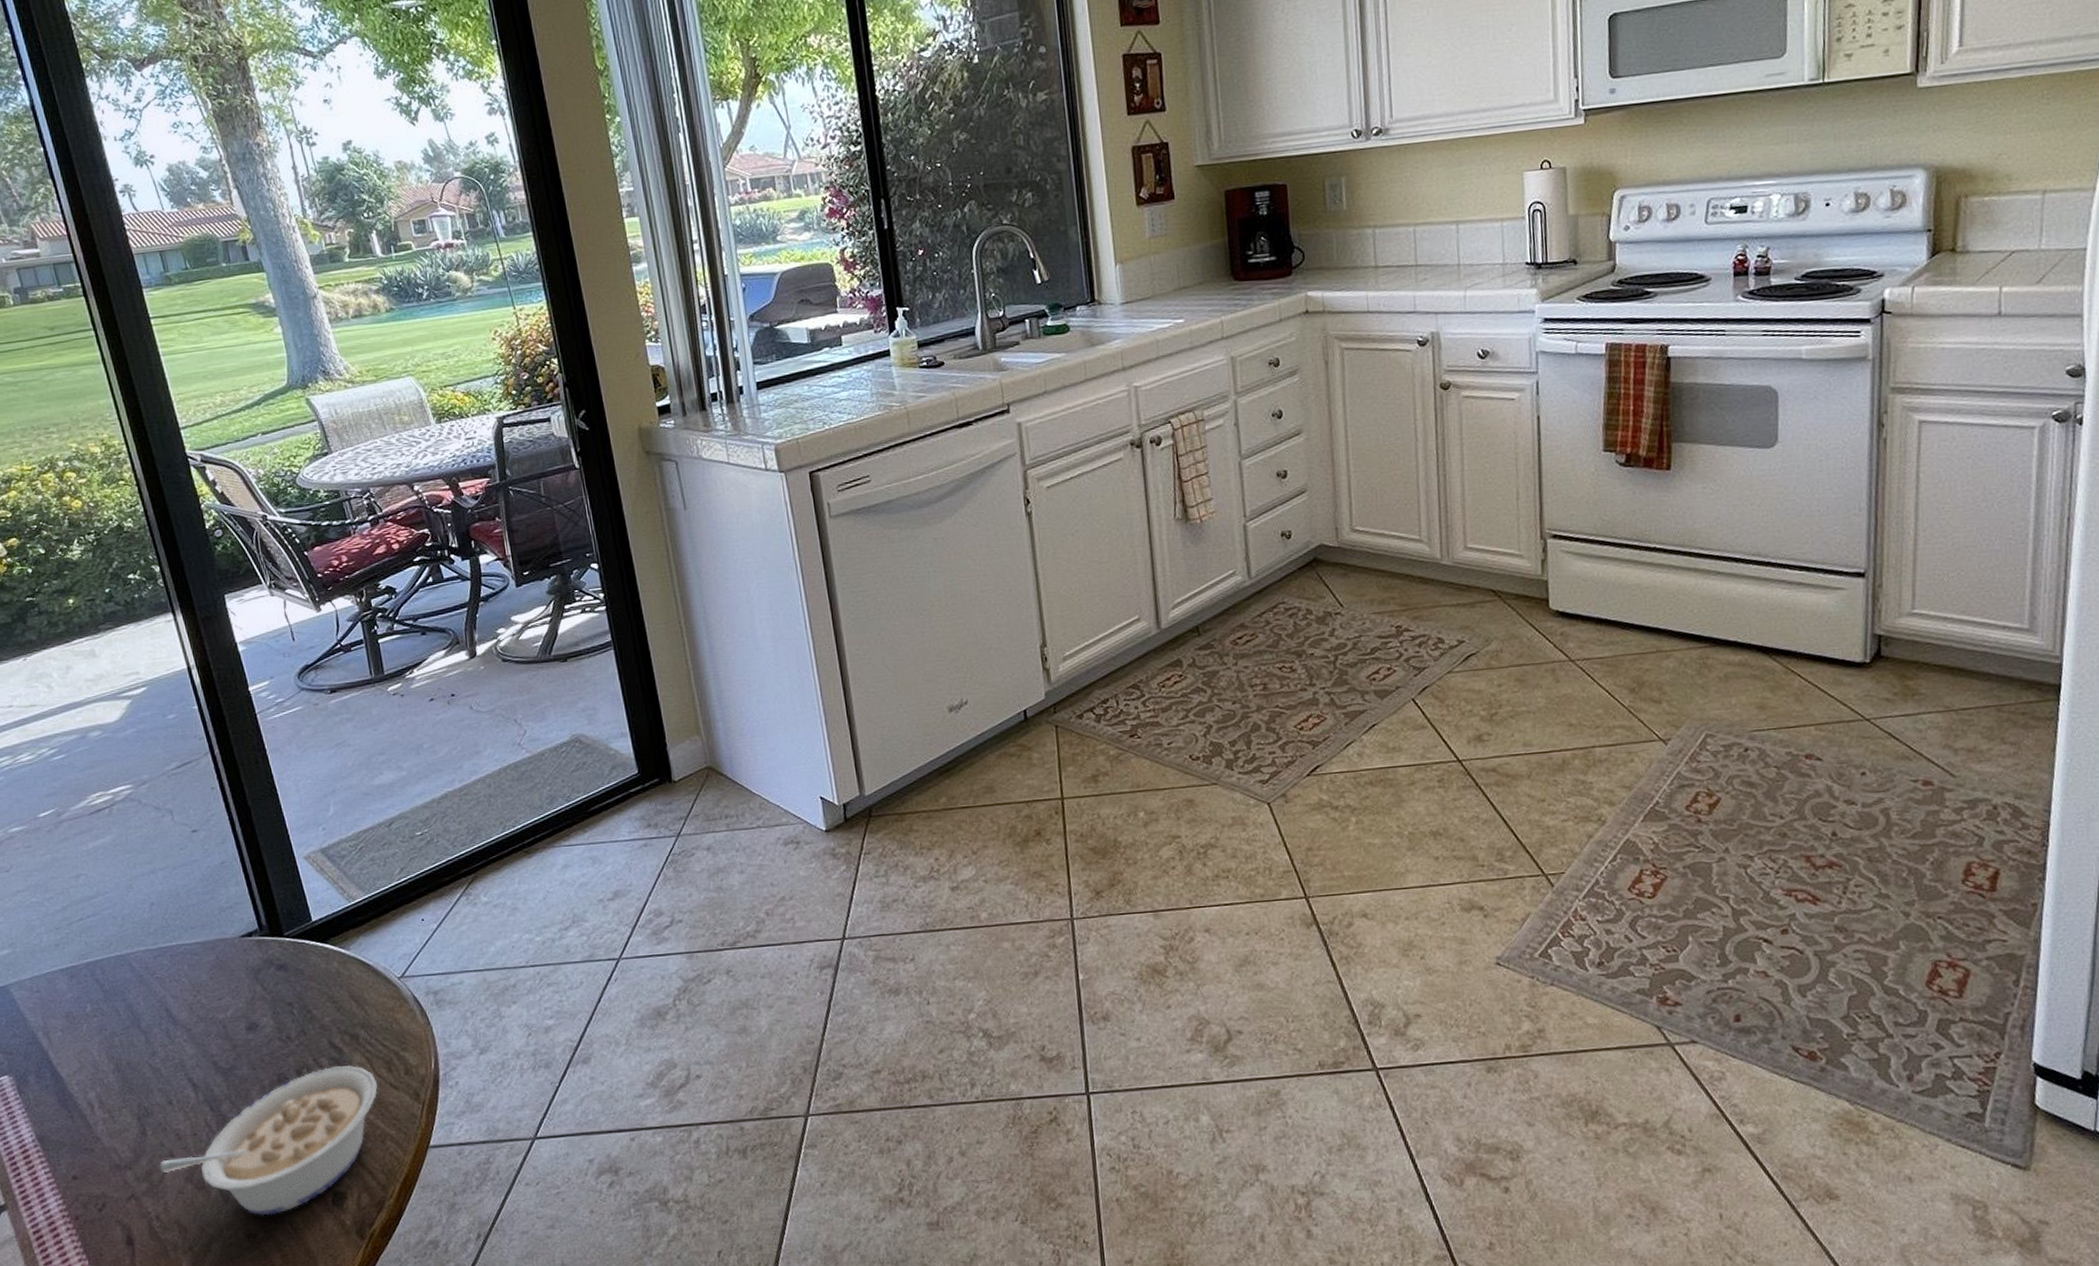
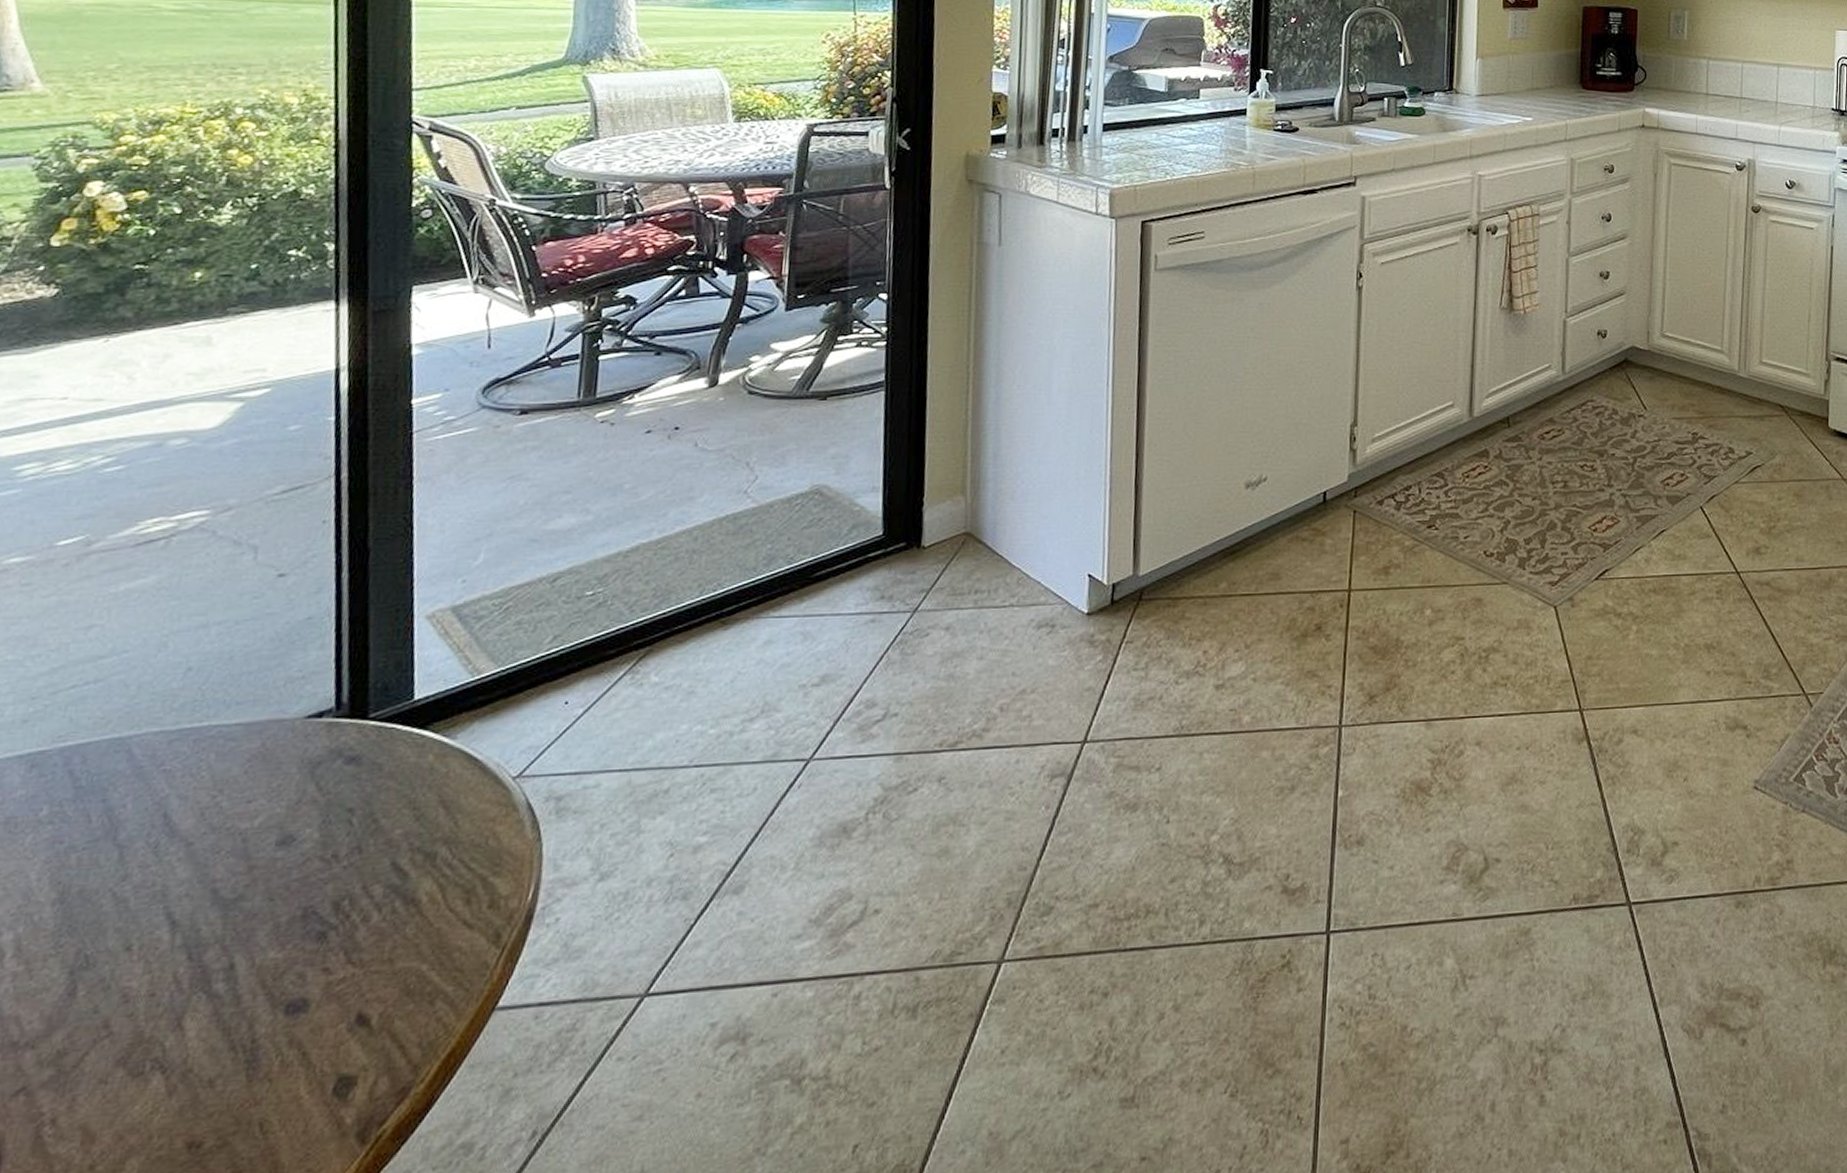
legume: present [159,1064,378,1216] -> none [80,894,446,1115]

